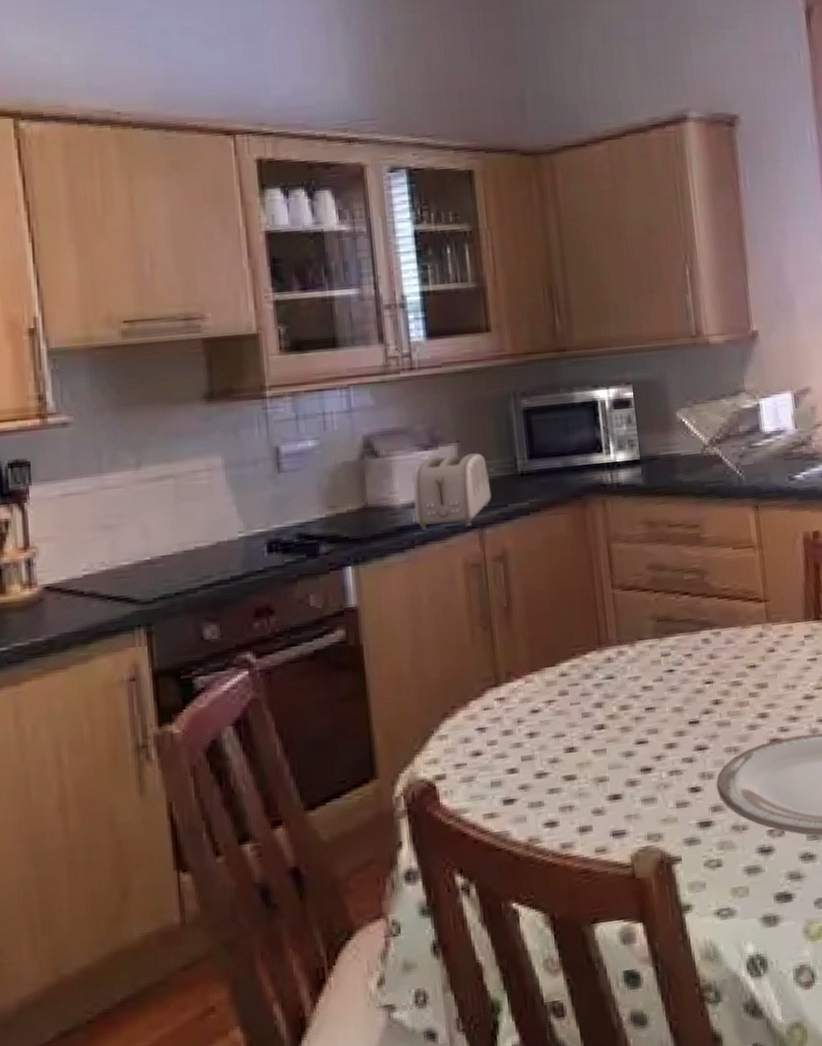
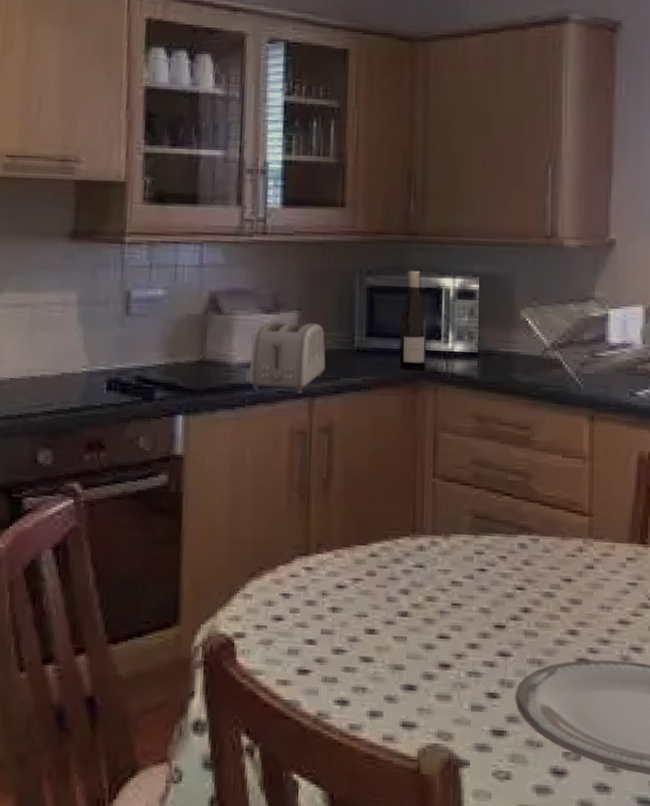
bottle: none [560,386,592,488] -> present [399,270,427,372]

